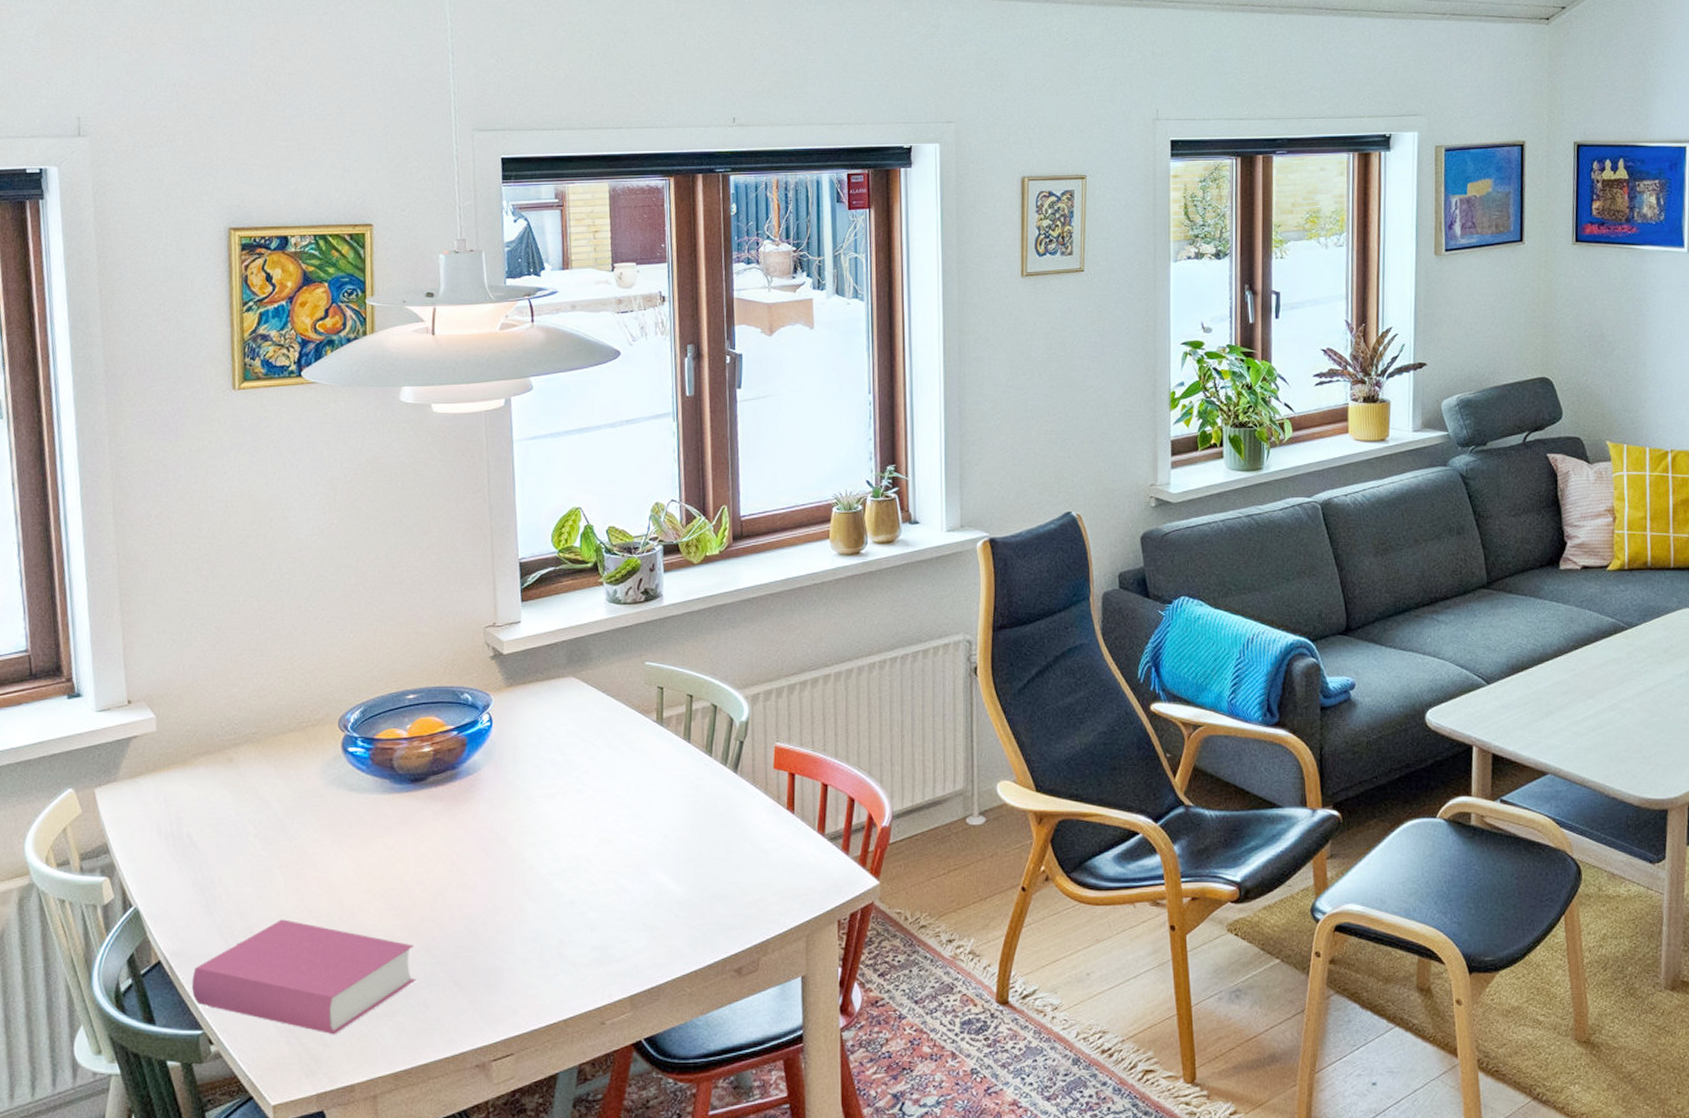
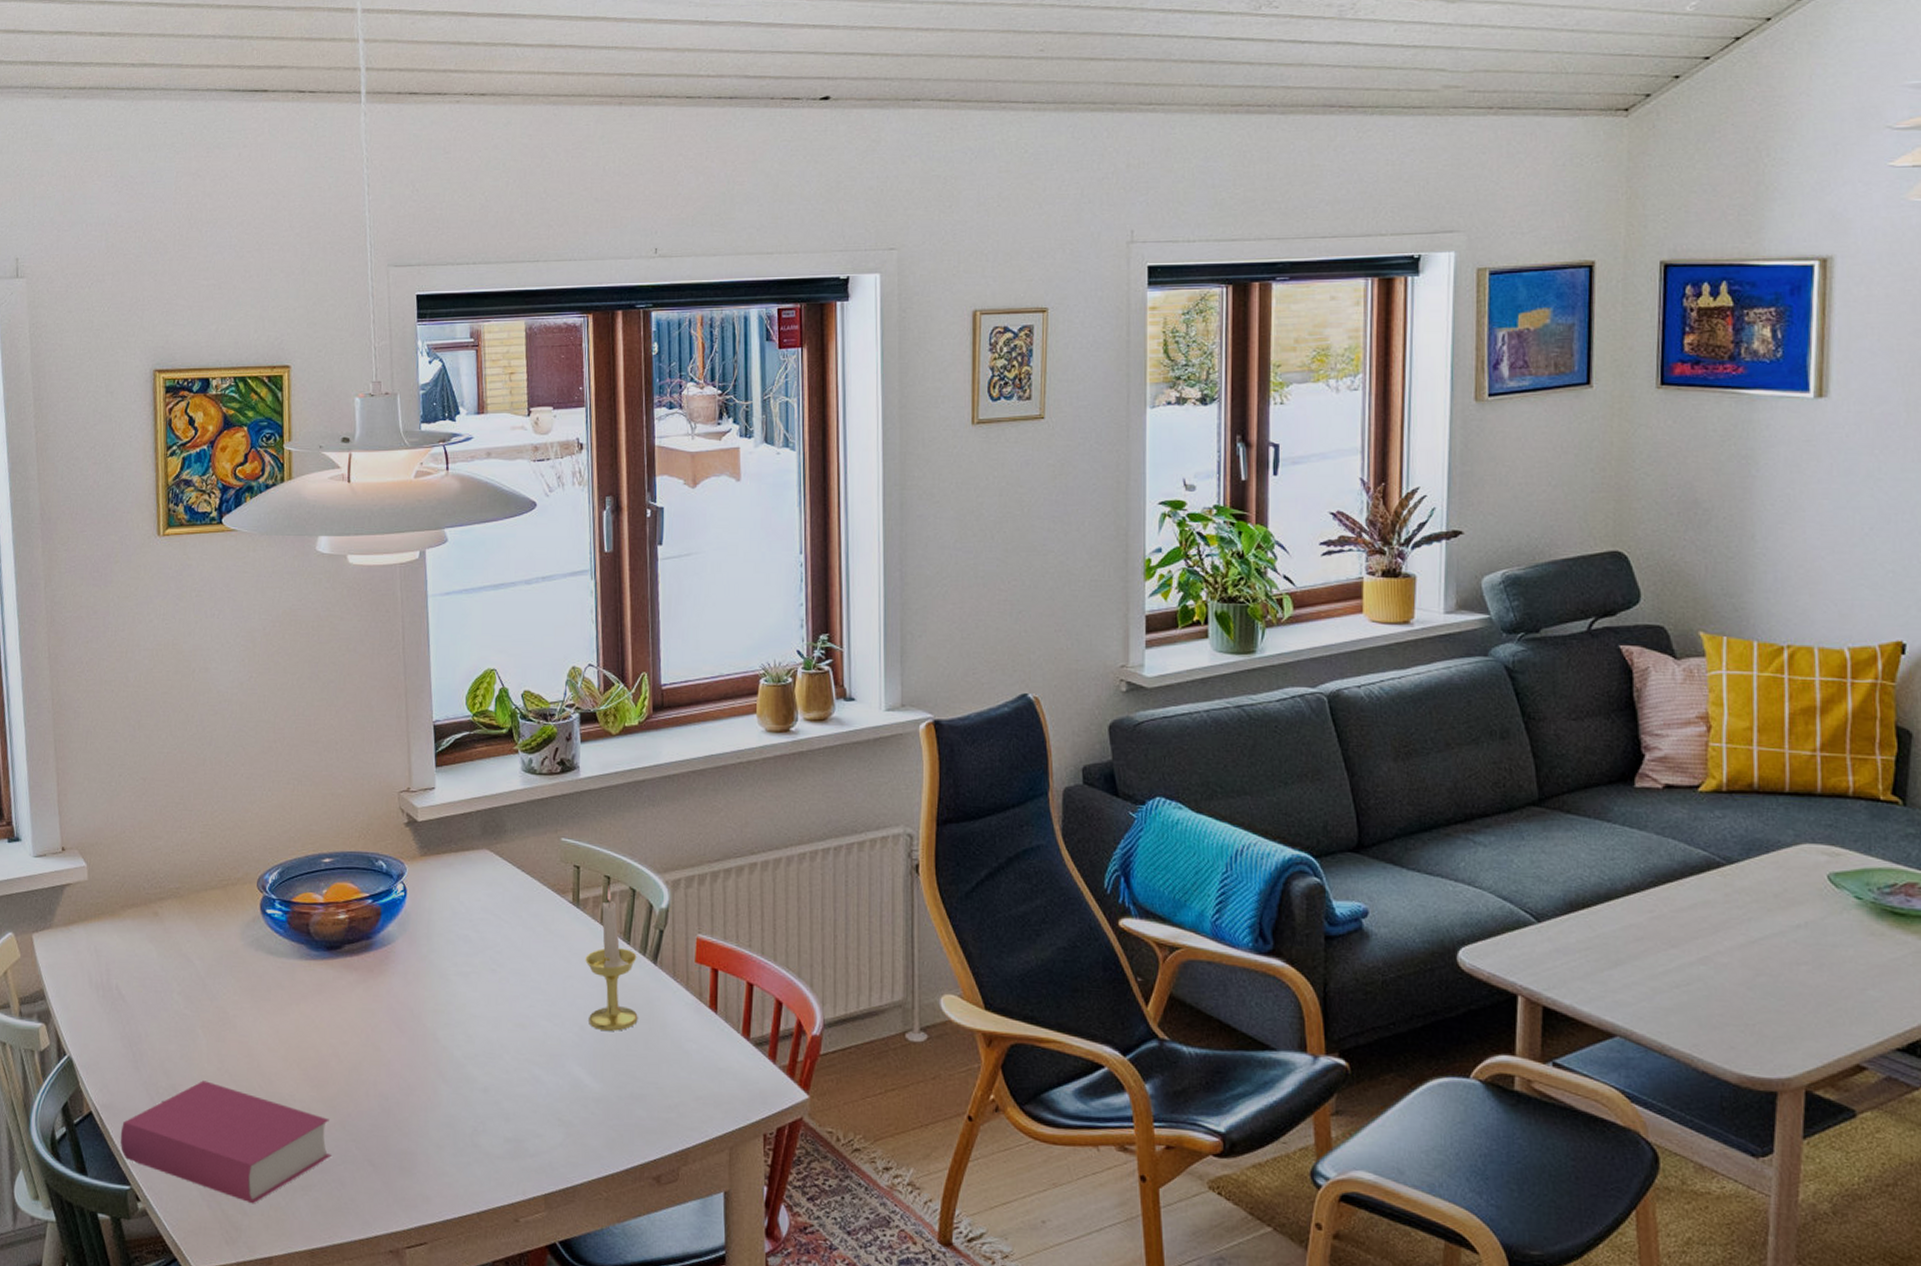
candlestick: none [669,704,720,838] -> present [585,886,638,1031]

